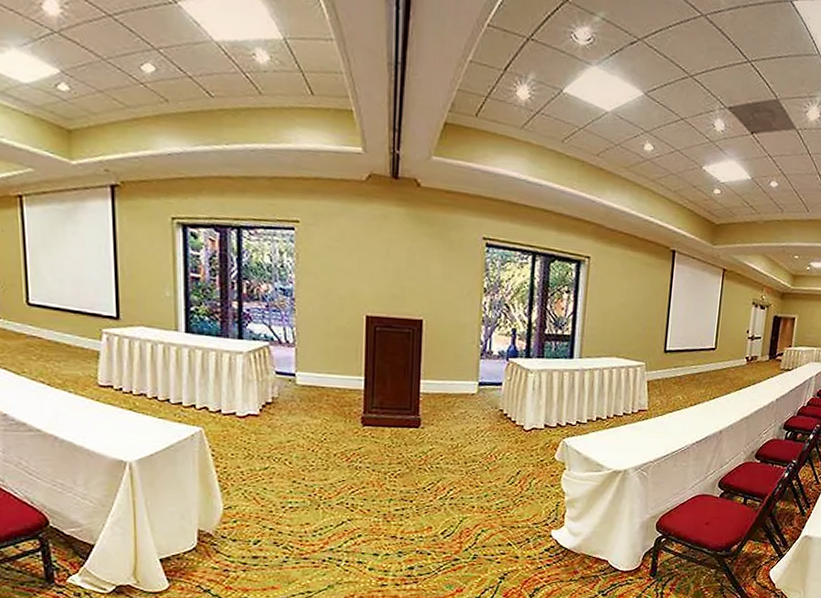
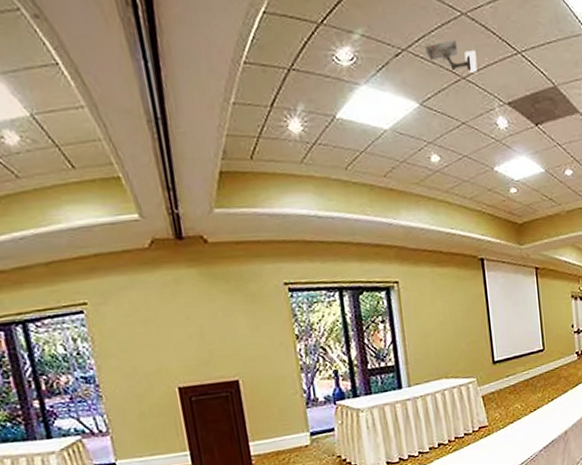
security camera: none [660,38,708,73] -> present [425,40,478,73]

